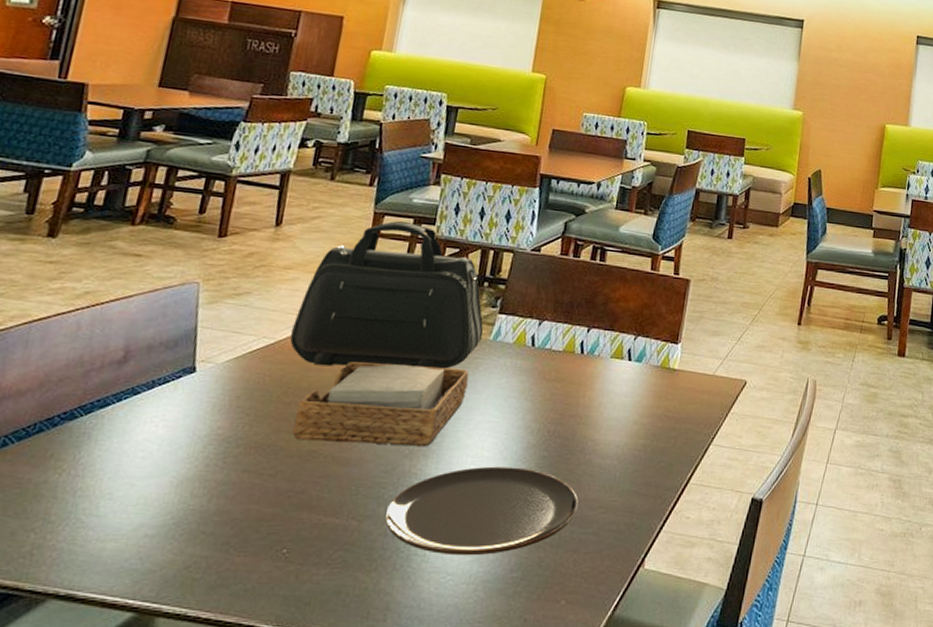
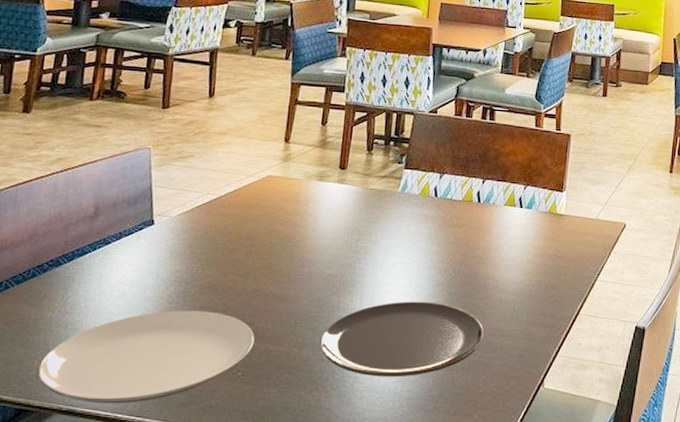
plate: none [34,474,307,587] -> present [39,310,255,404]
handbag: present [290,221,484,369] -> none [229,90,393,218]
napkin holder: present [292,362,469,447] -> none [238,213,383,285]

